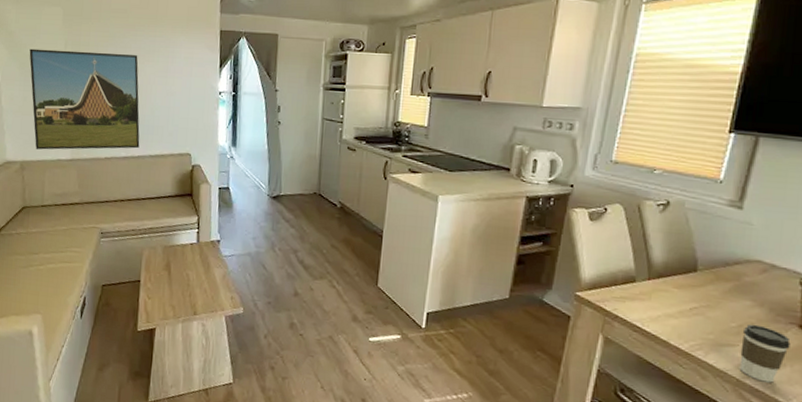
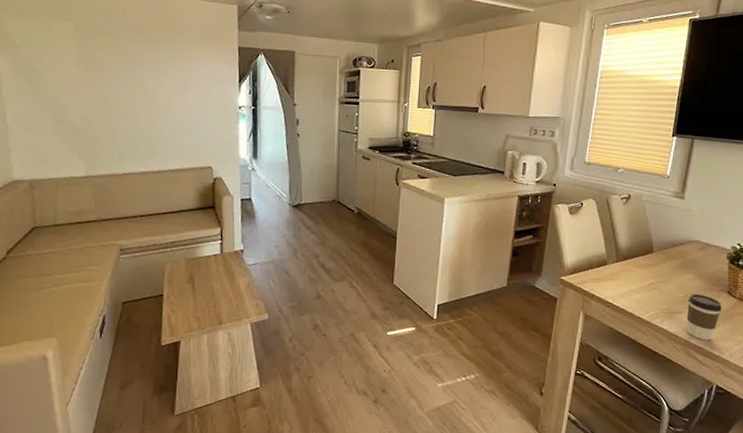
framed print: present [29,48,140,150] -> none [37,63,160,168]

